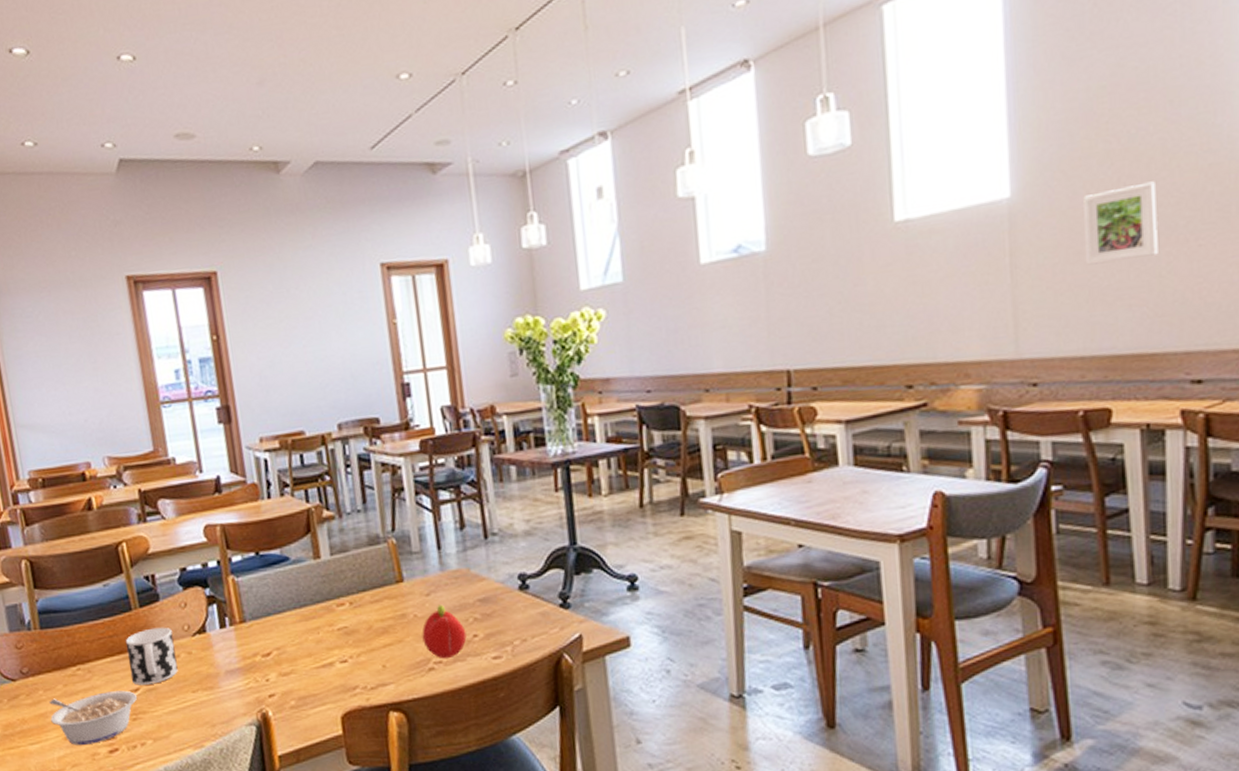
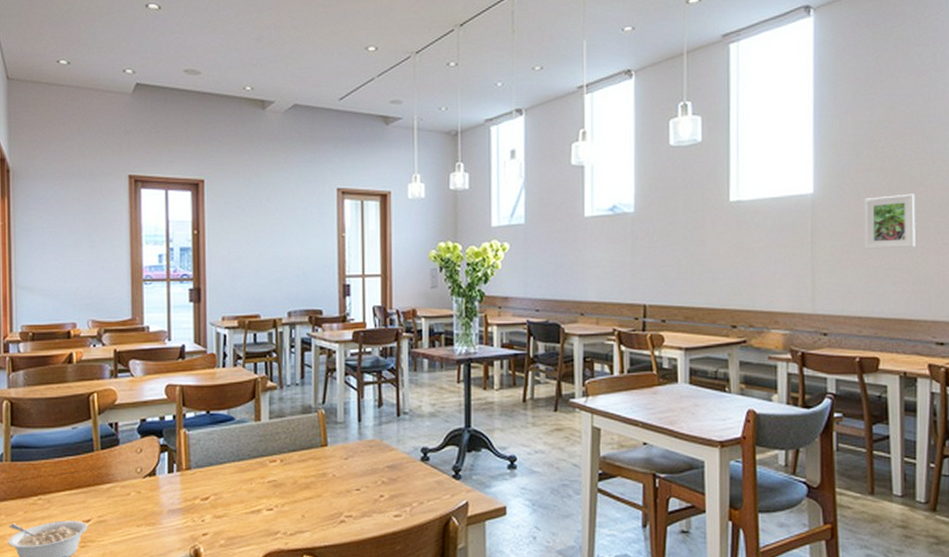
cup: present [125,627,178,685] -> none [84,468,127,517]
fruit: present [422,604,467,659] -> none [338,468,374,514]

